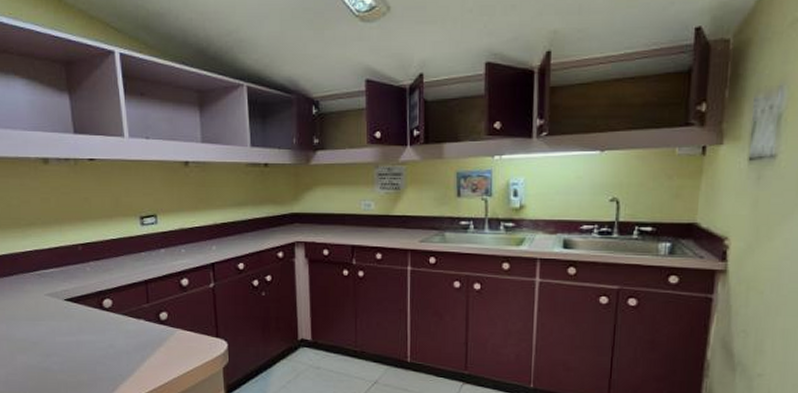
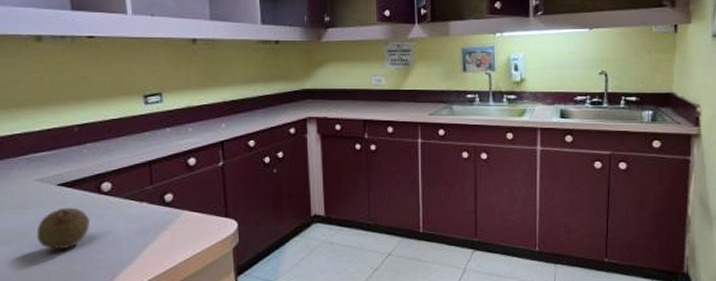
fruit: none [47,321,93,359] -> present [36,207,90,249]

